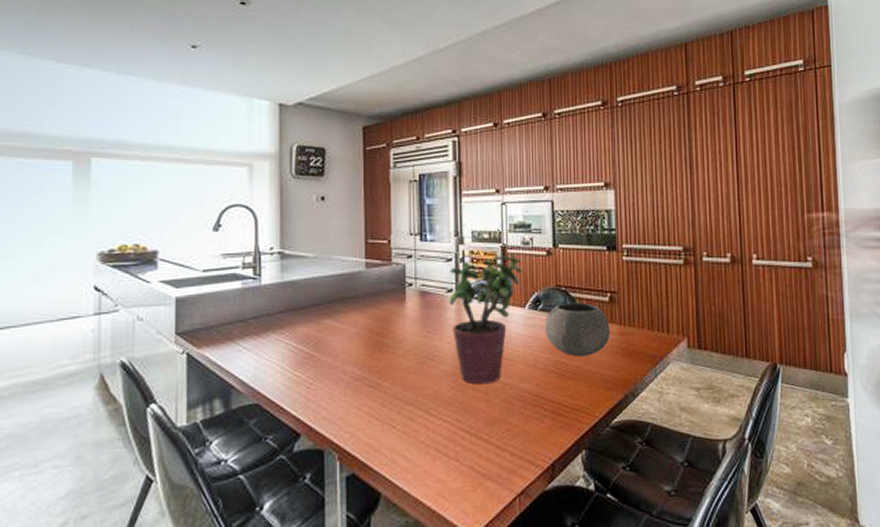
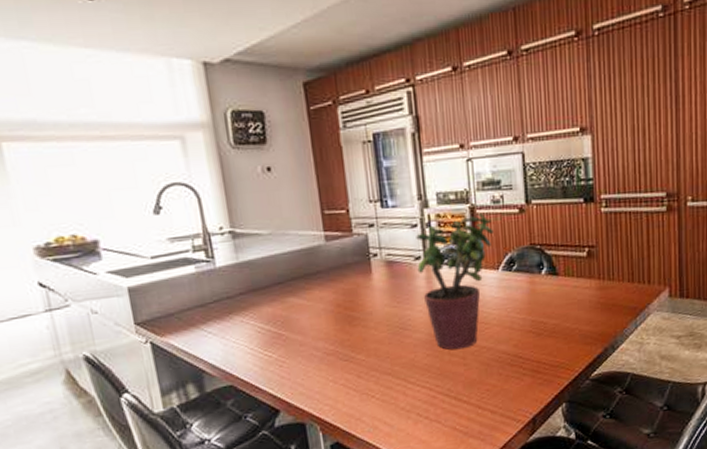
bowl: present [544,302,610,357] -> none [519,259,589,315]

